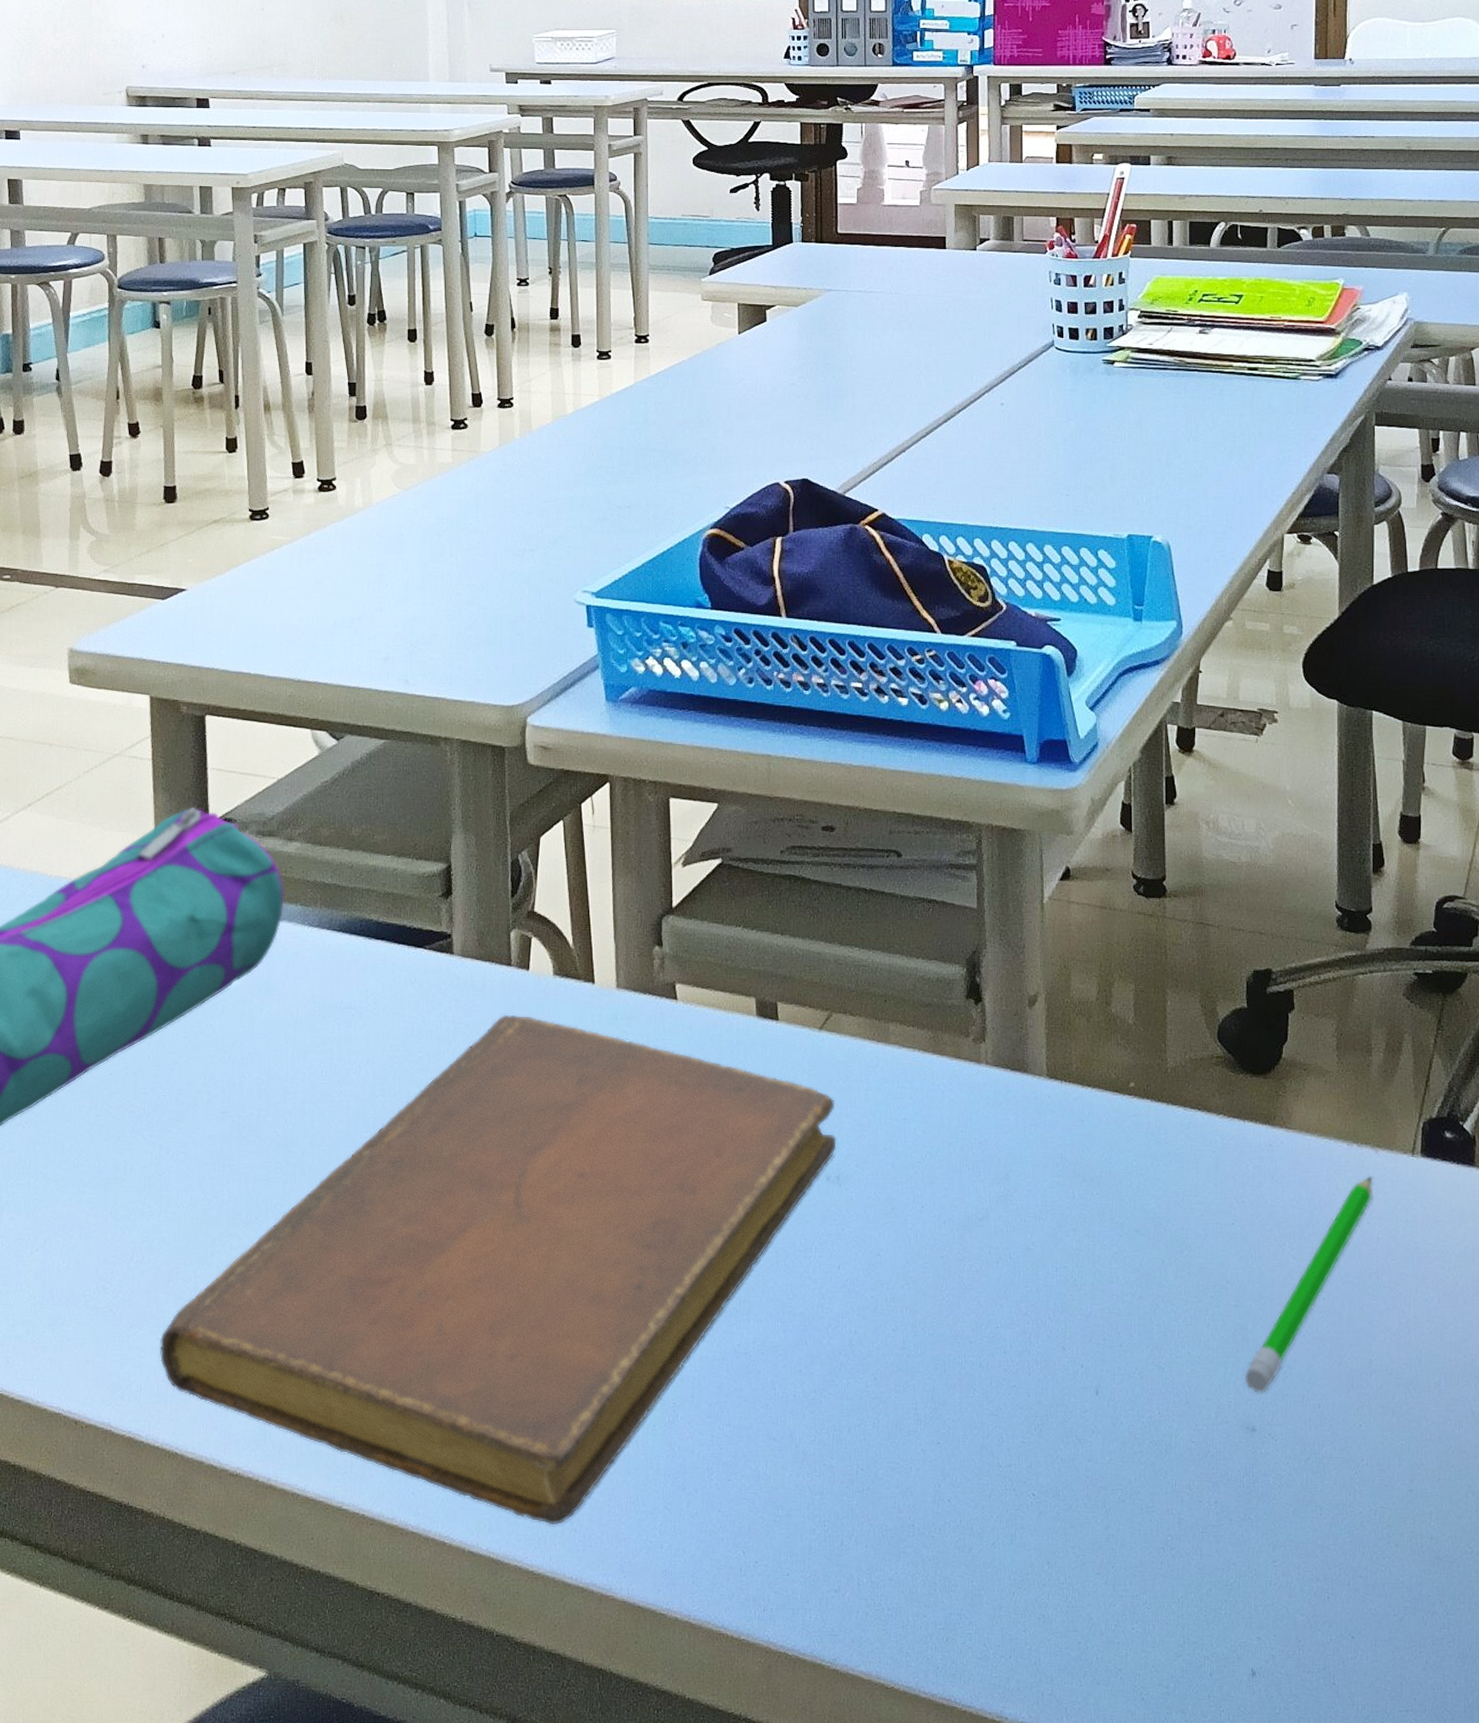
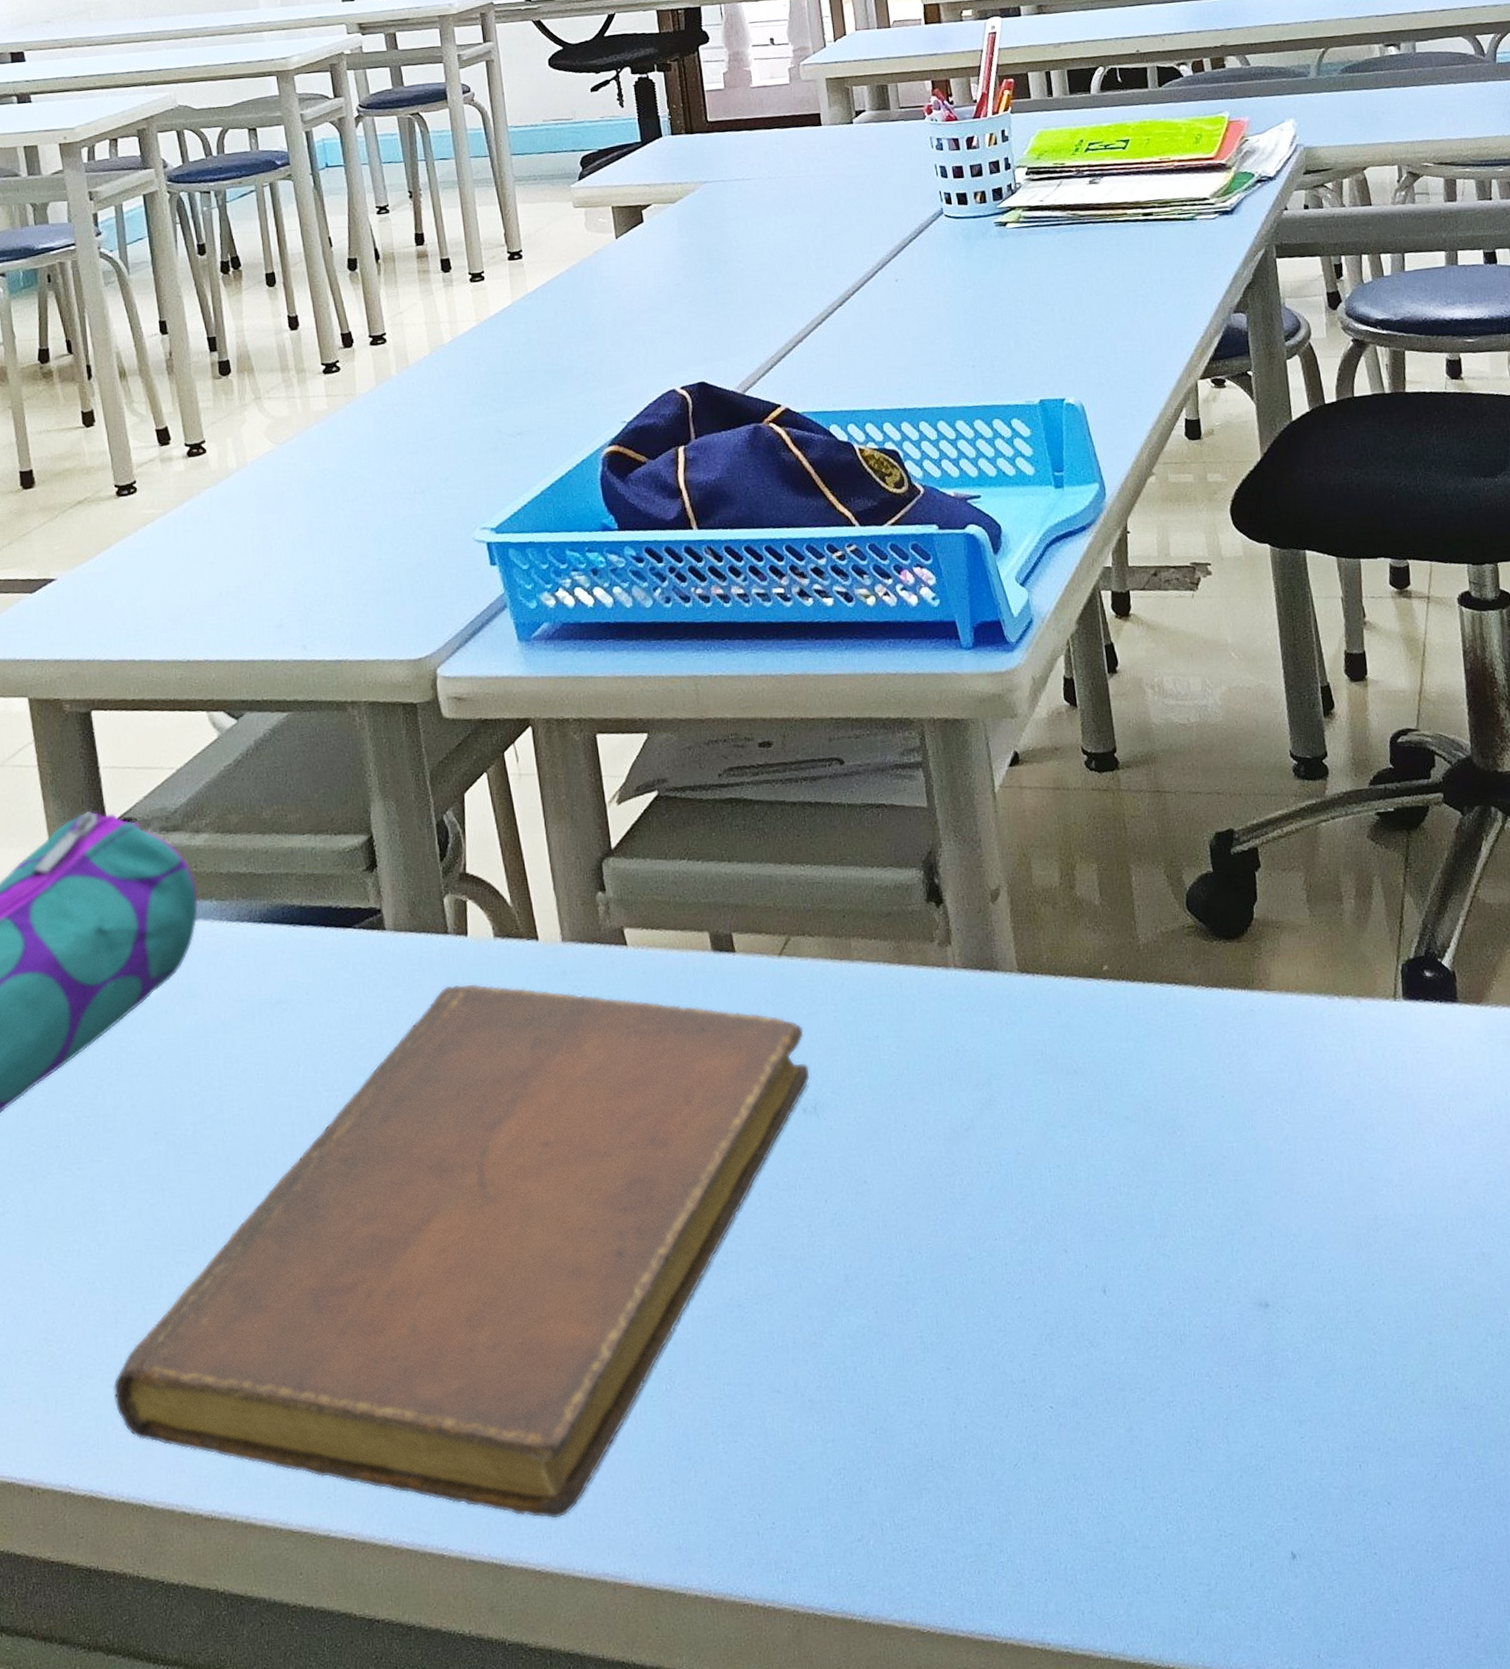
pencil: present [1244,1175,1373,1393] -> none [1251,1026,1360,1267]

